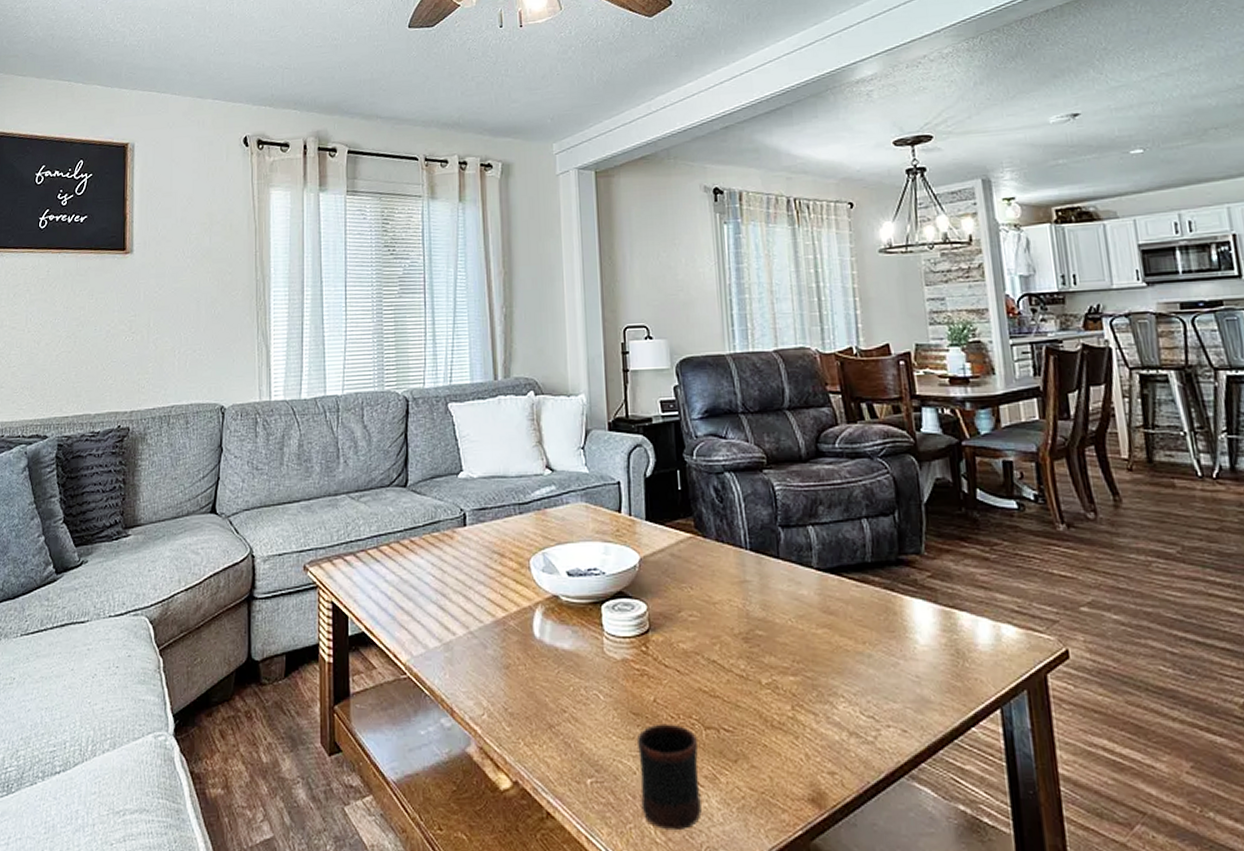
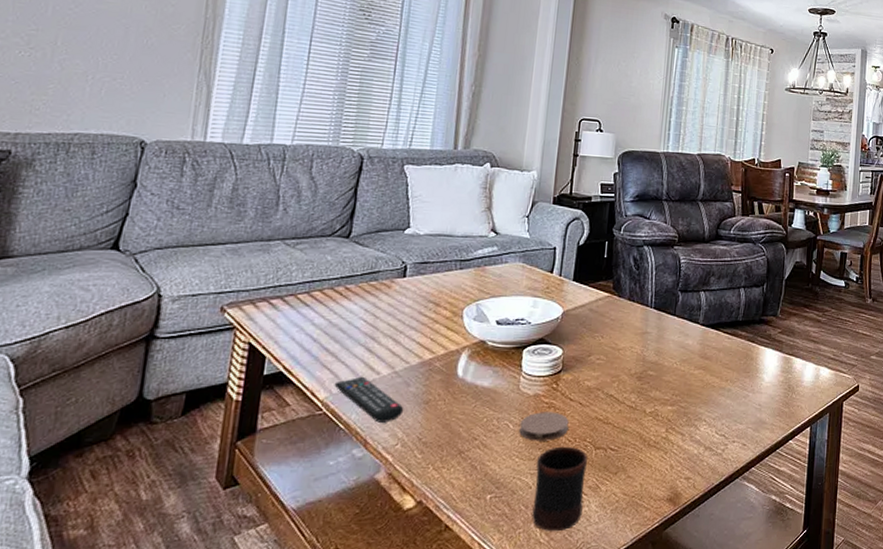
remote control: none [413,637,485,689] -> present [334,376,404,423]
coaster: none [611,680,668,716] -> present [519,412,569,441]

